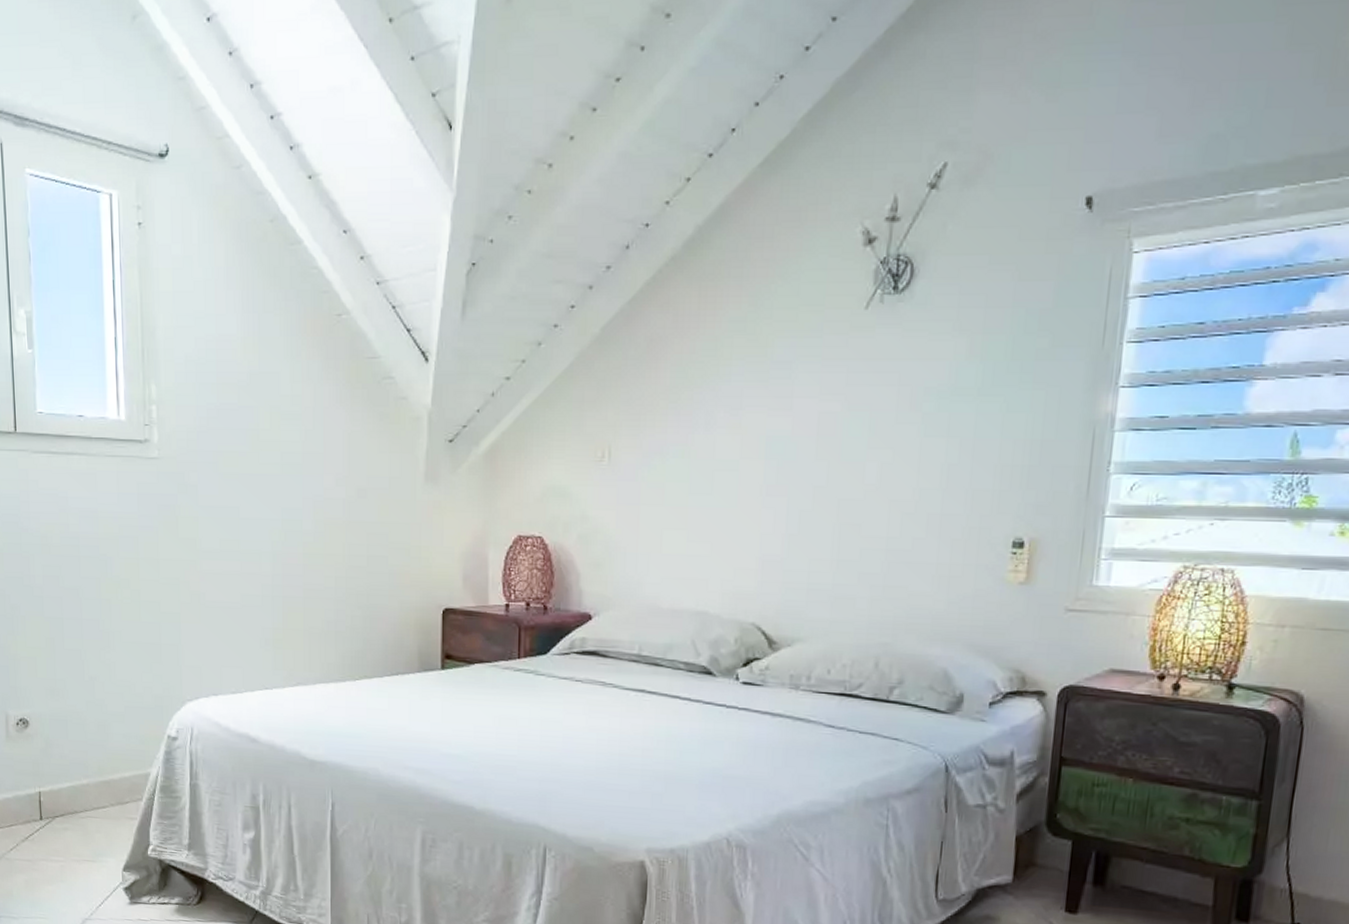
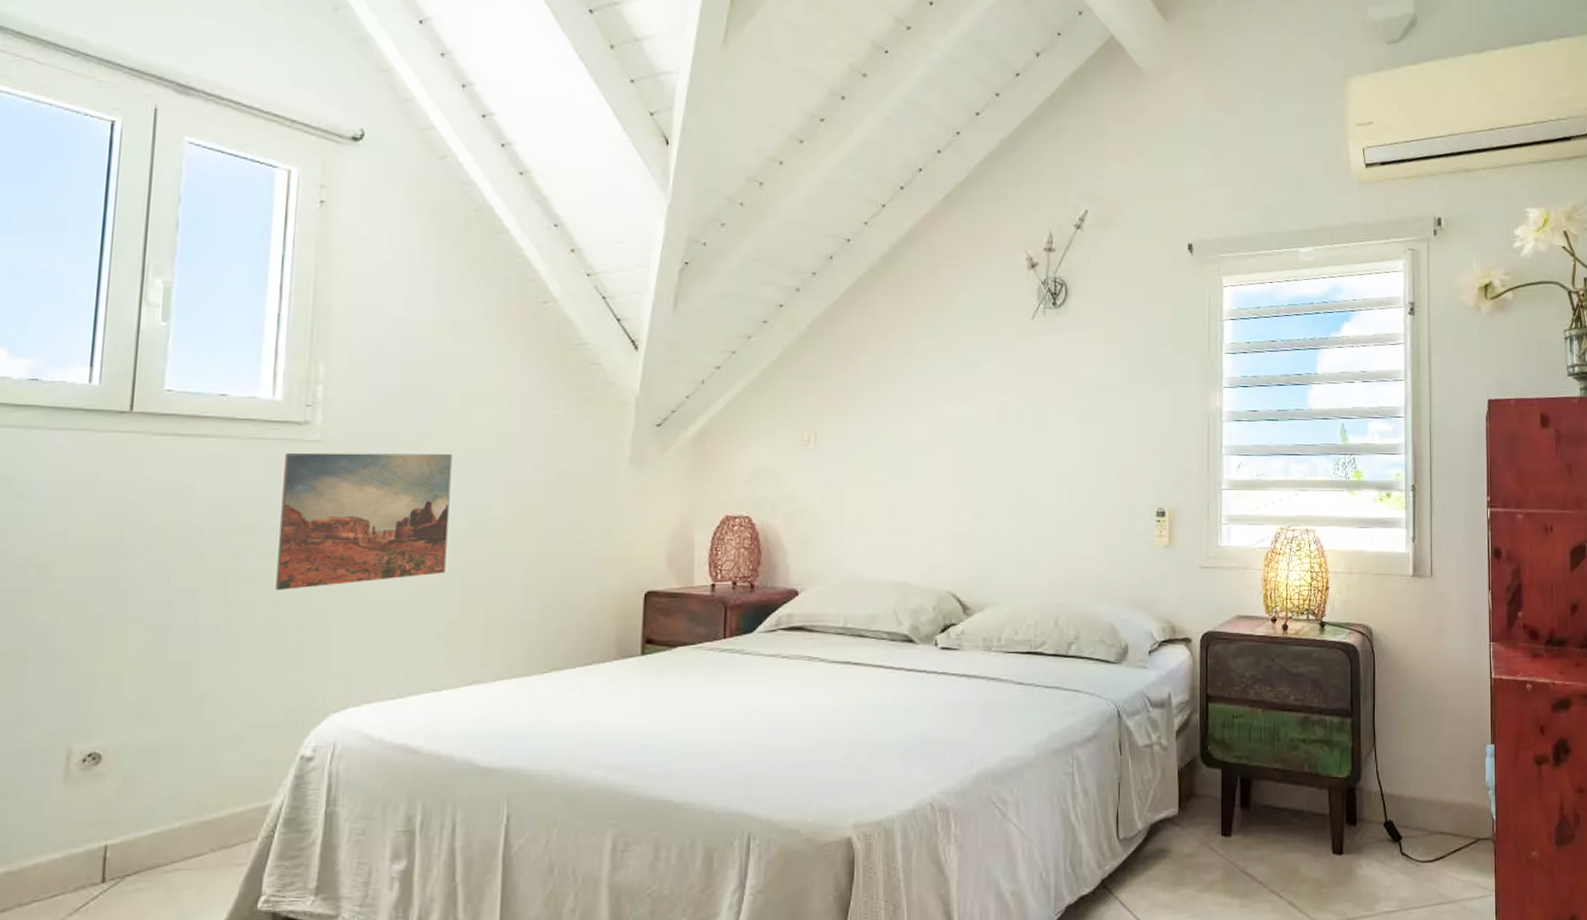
wall art: none [133,468,268,593] -> present [276,452,452,591]

